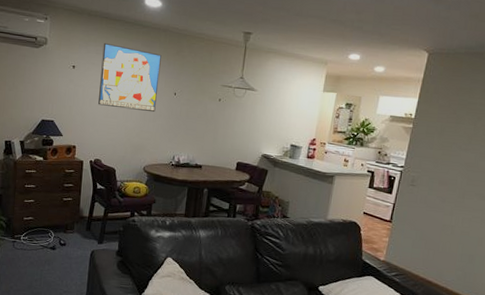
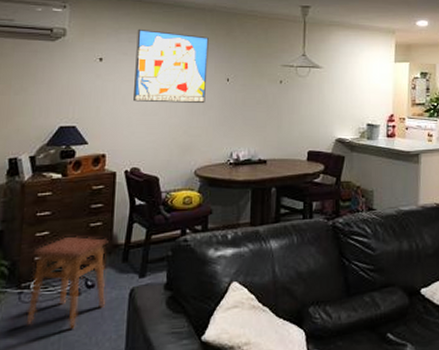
stool: none [18,205,76,273] -> present [26,235,108,329]

